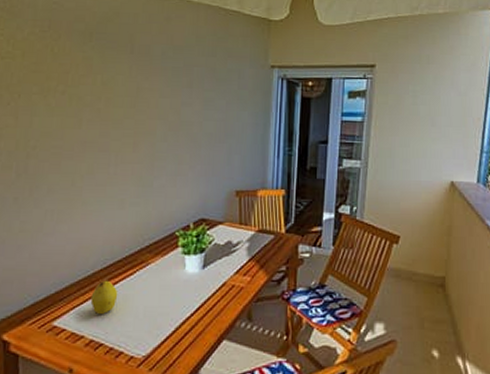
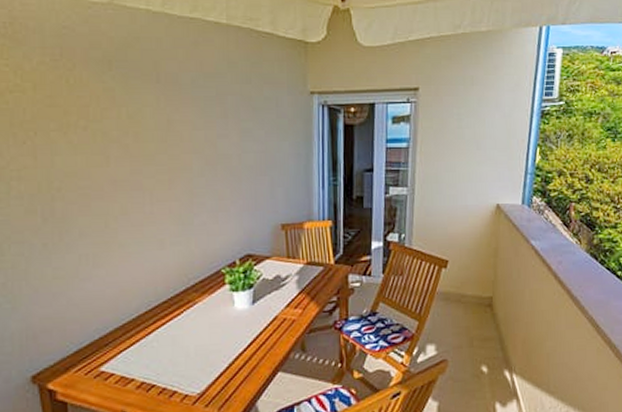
fruit: present [90,280,118,315] -> none [138,322,167,357]

